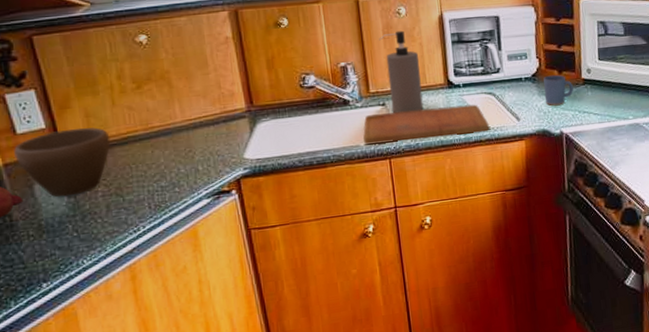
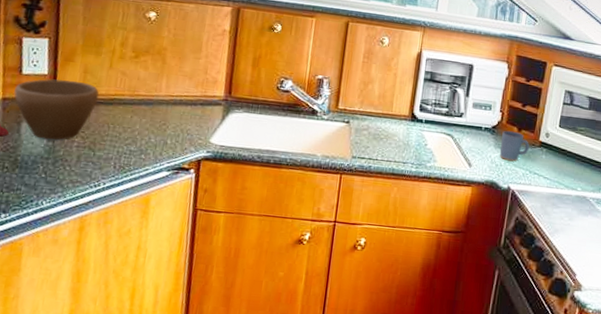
cutting board: present [363,104,490,145] -> none [321,129,442,170]
soap dispenser: present [379,30,424,114] -> none [354,58,391,136]

